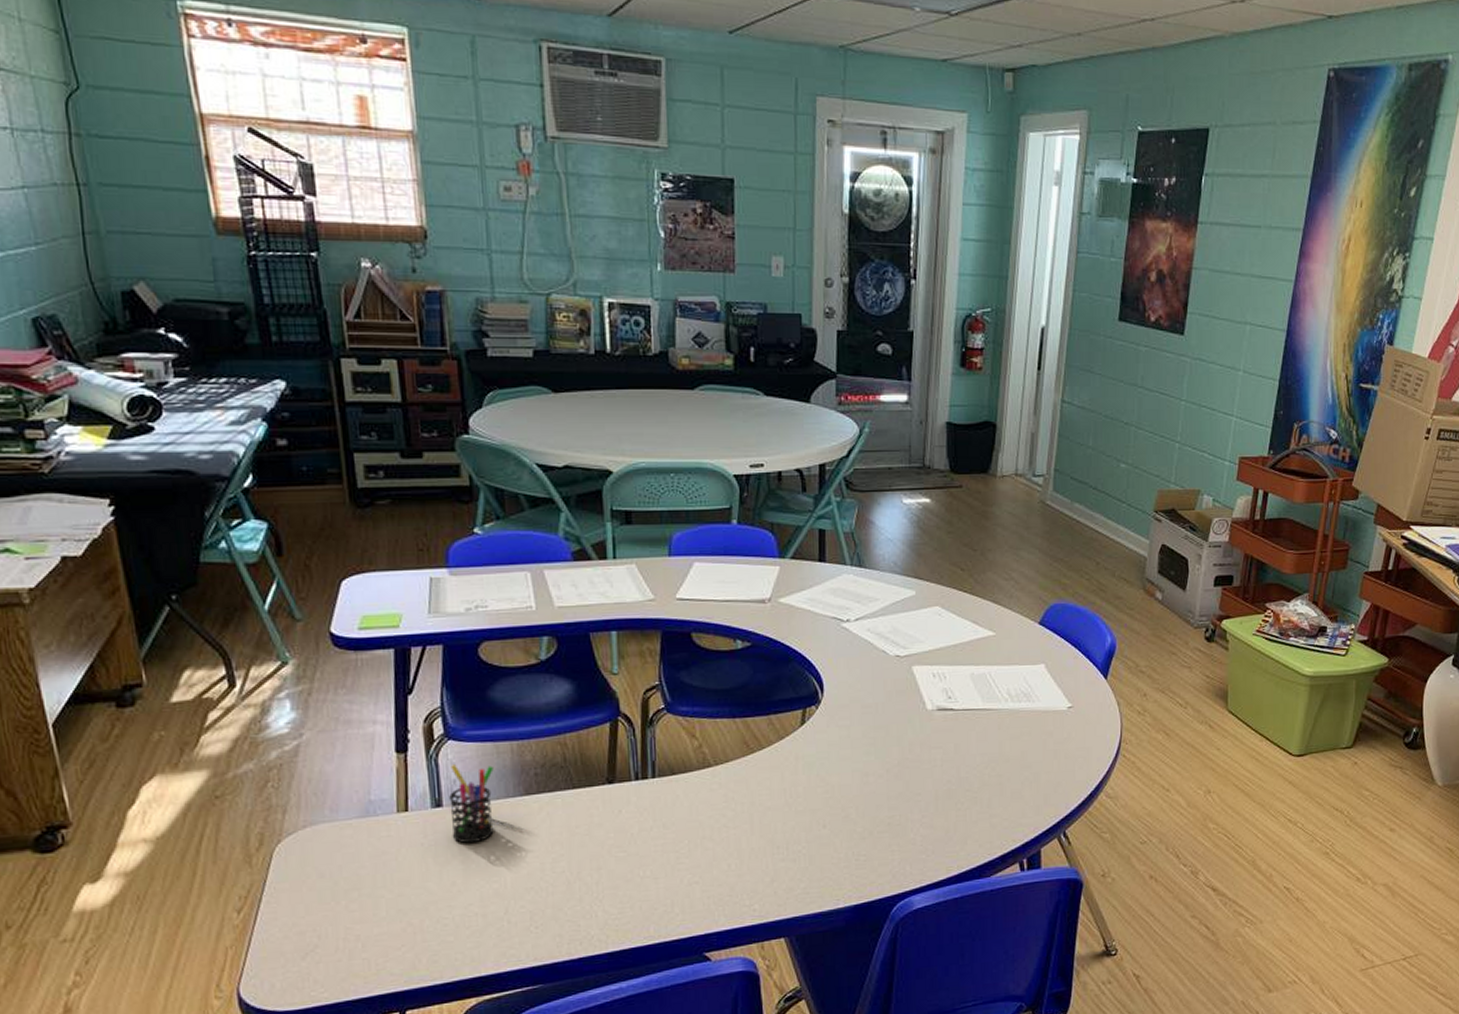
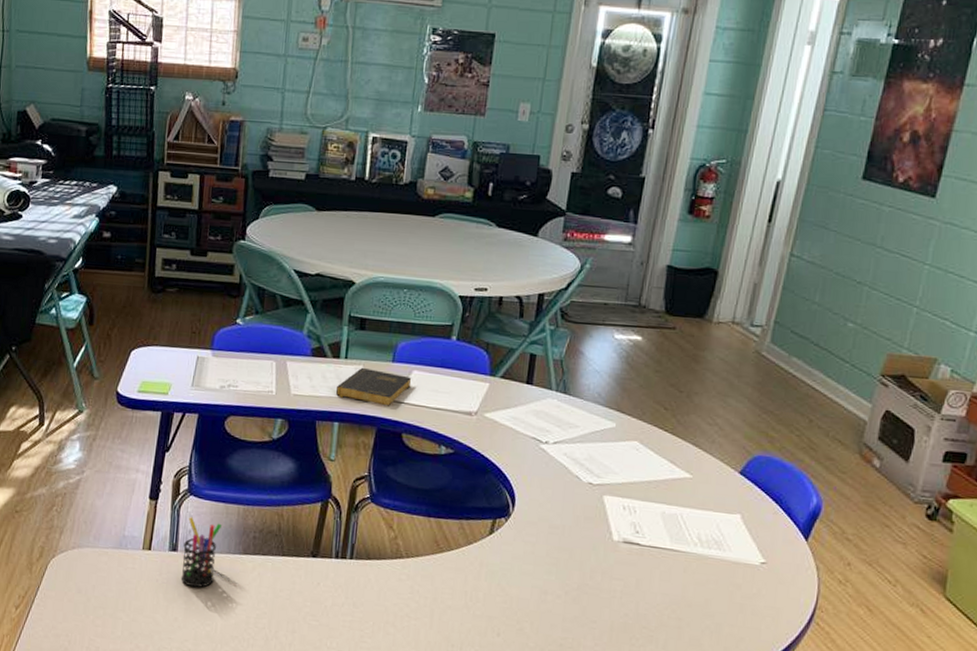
book: none [607,566,694,606] -> present [335,367,412,406]

